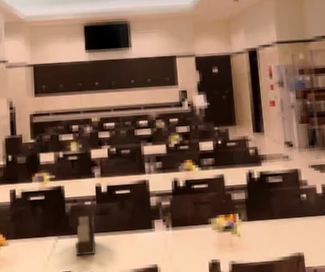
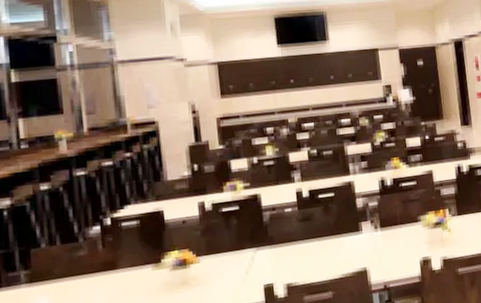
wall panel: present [76,215,96,256] -> none [277,222,300,266]

